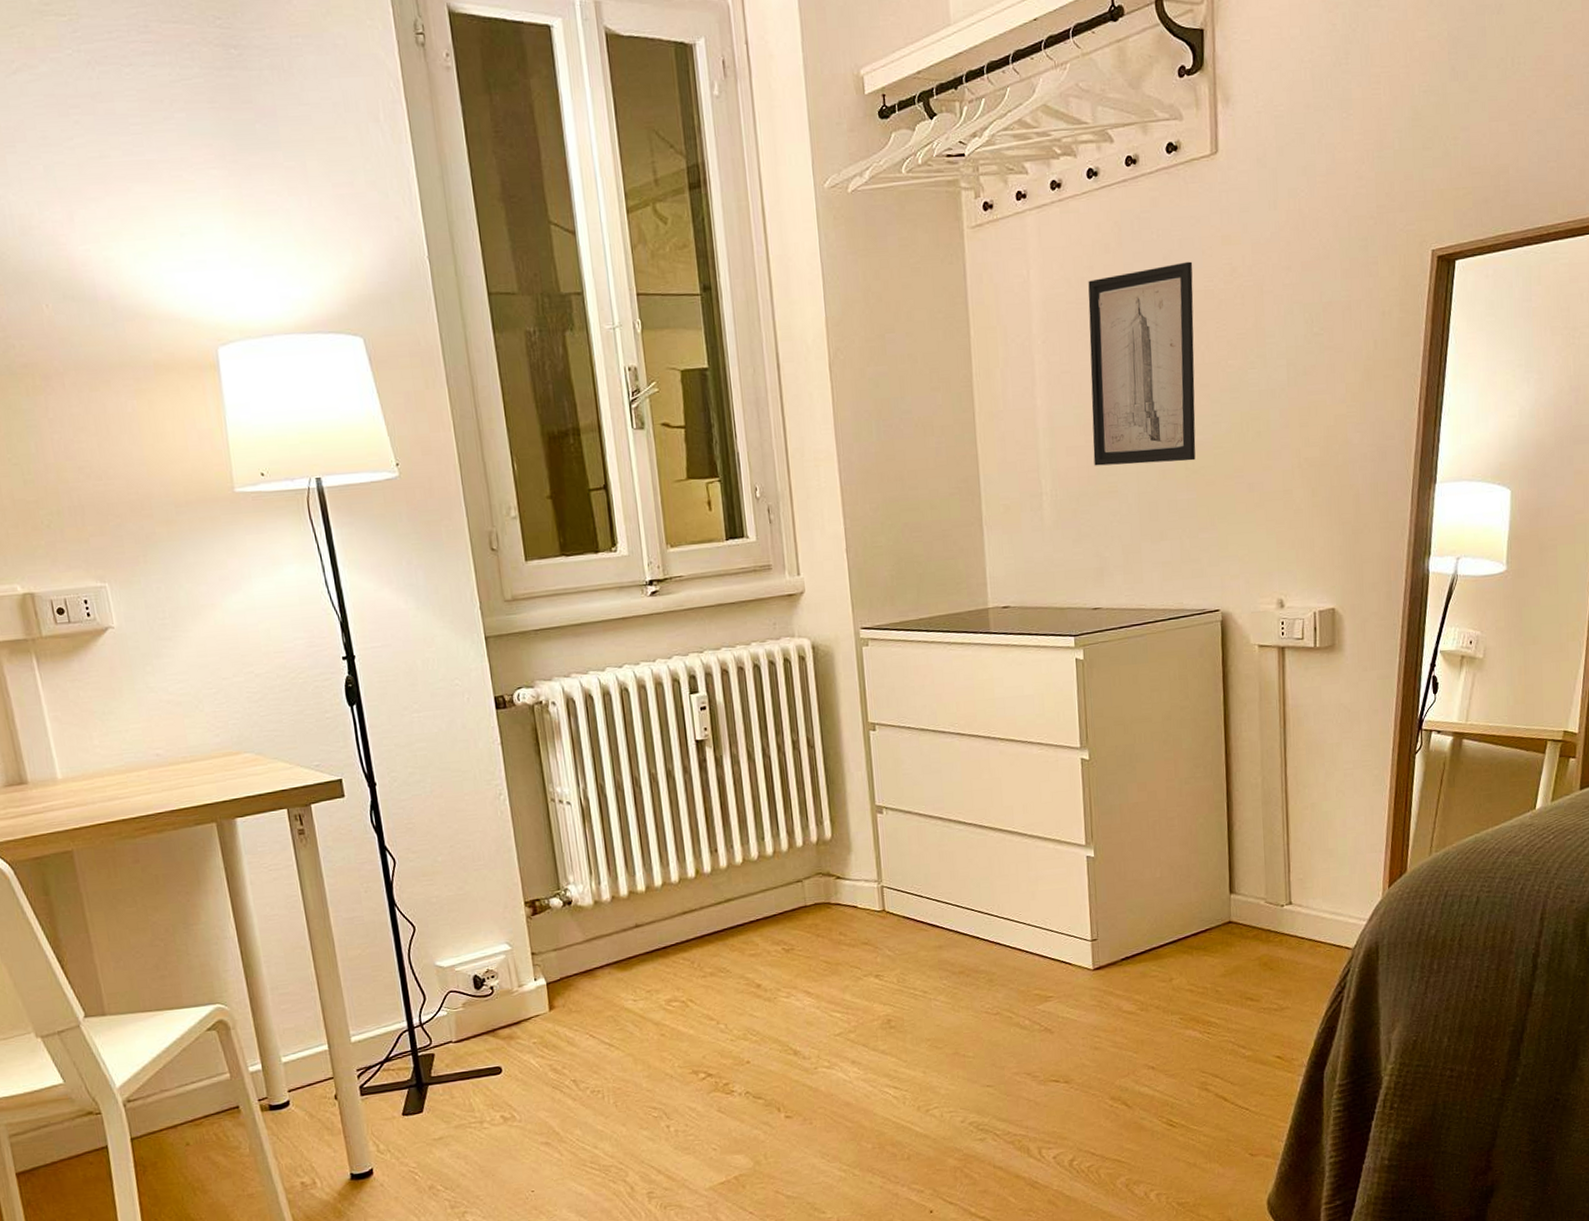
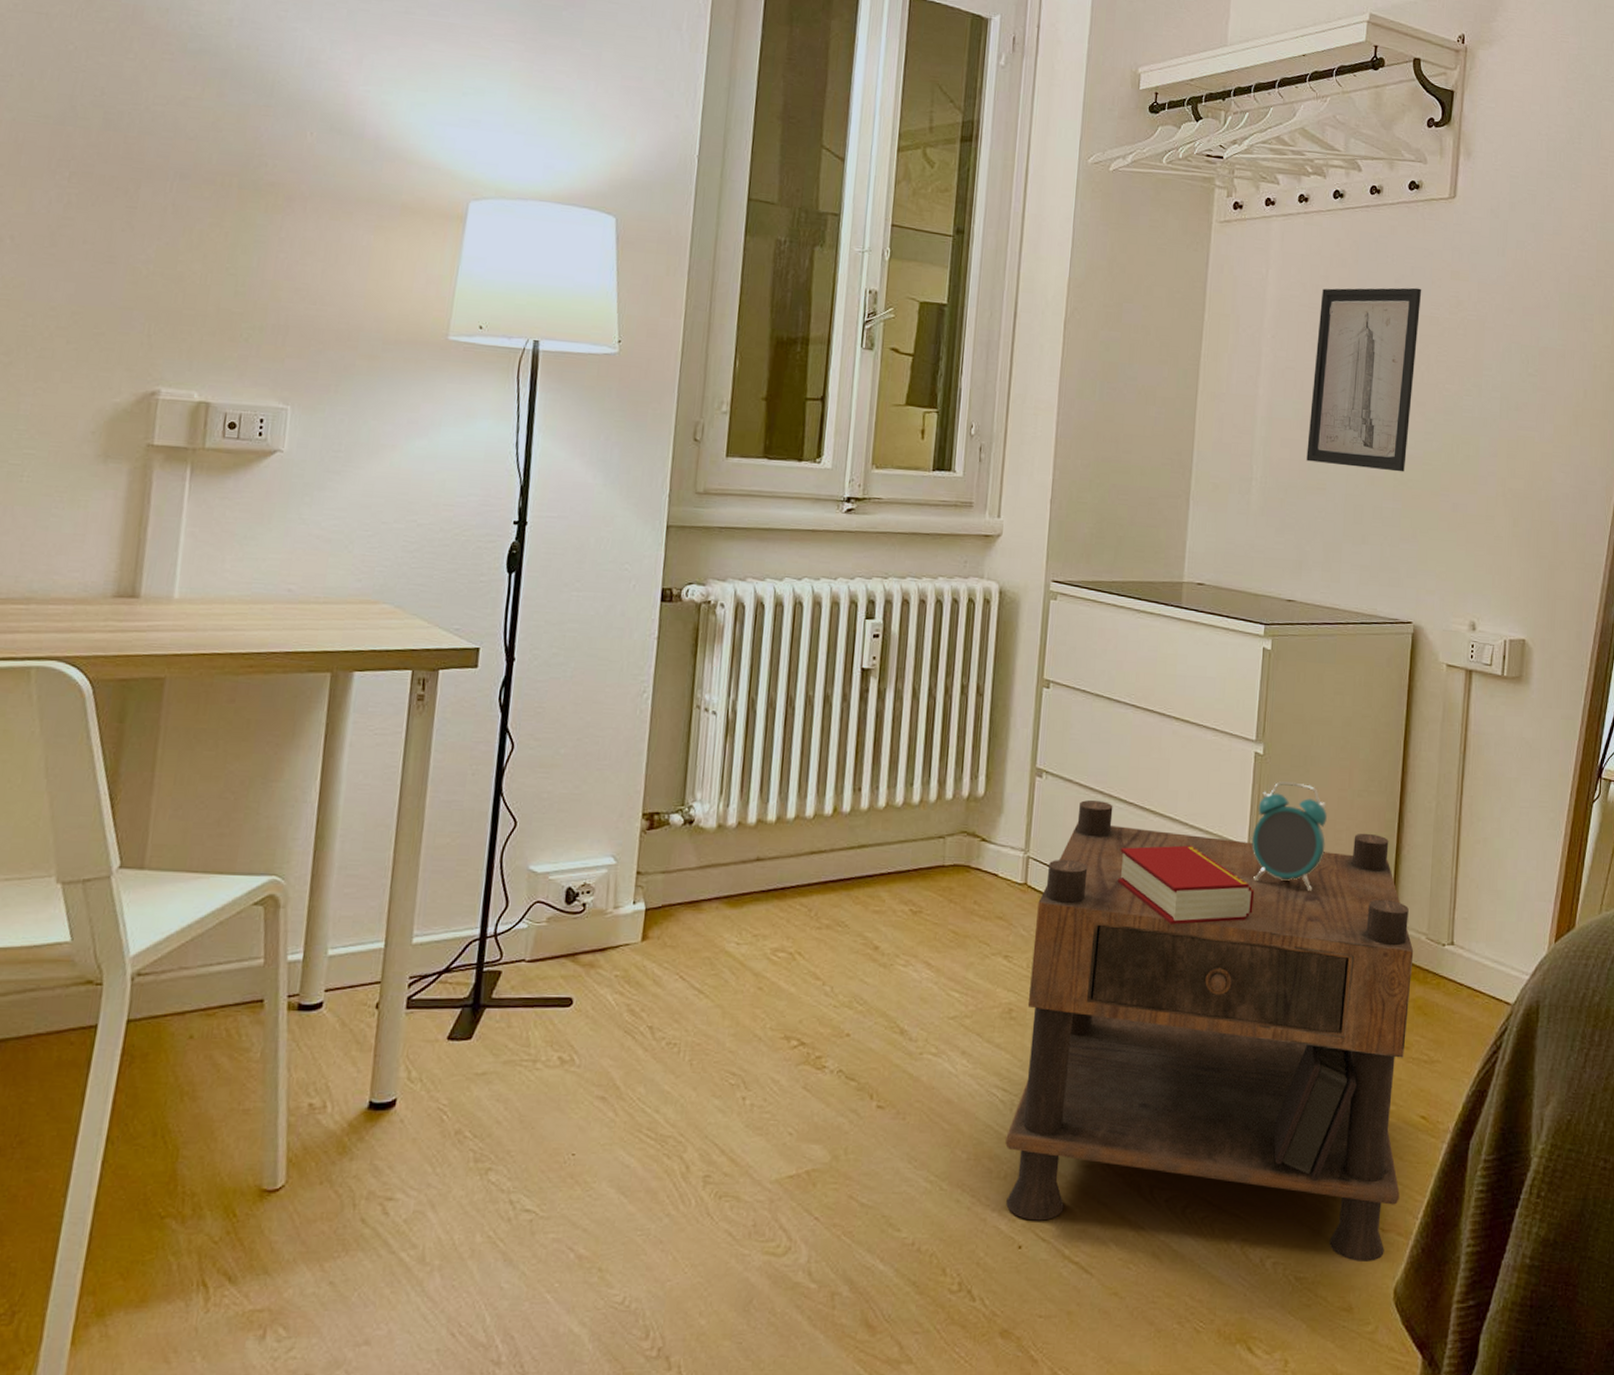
nightstand: none [898,816,1264,1190] -> present [1005,799,1414,1261]
book: none [966,853,1099,926] -> present [1117,845,1254,925]
alarm clock: none [1088,780,1160,878] -> present [1251,781,1327,892]

